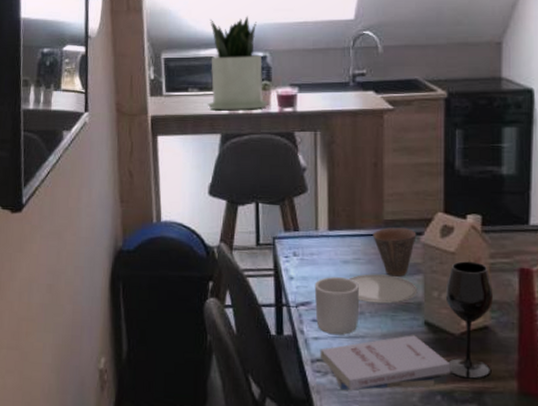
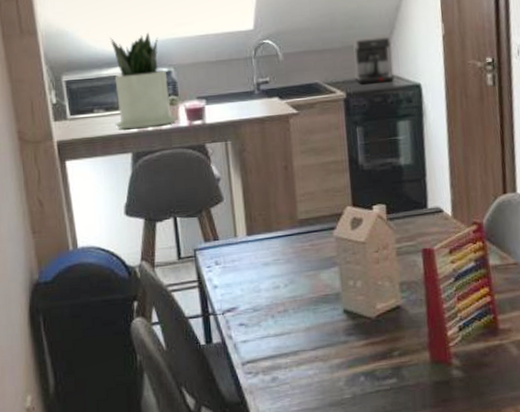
mug: present [314,277,360,335] -> none [238,279,283,335]
books: present [320,335,451,391] -> none [249,324,371,387]
plate: present [348,274,418,305] -> none [270,271,335,301]
cup: present [373,227,417,277] -> none [289,224,330,272]
wineglass: present [445,261,494,379] -> none [359,248,406,357]
coffee maker: none [459,32,502,85] -> present [353,34,394,84]

